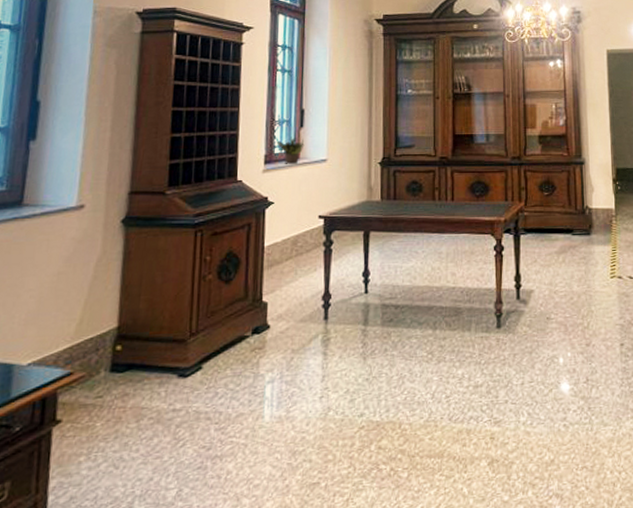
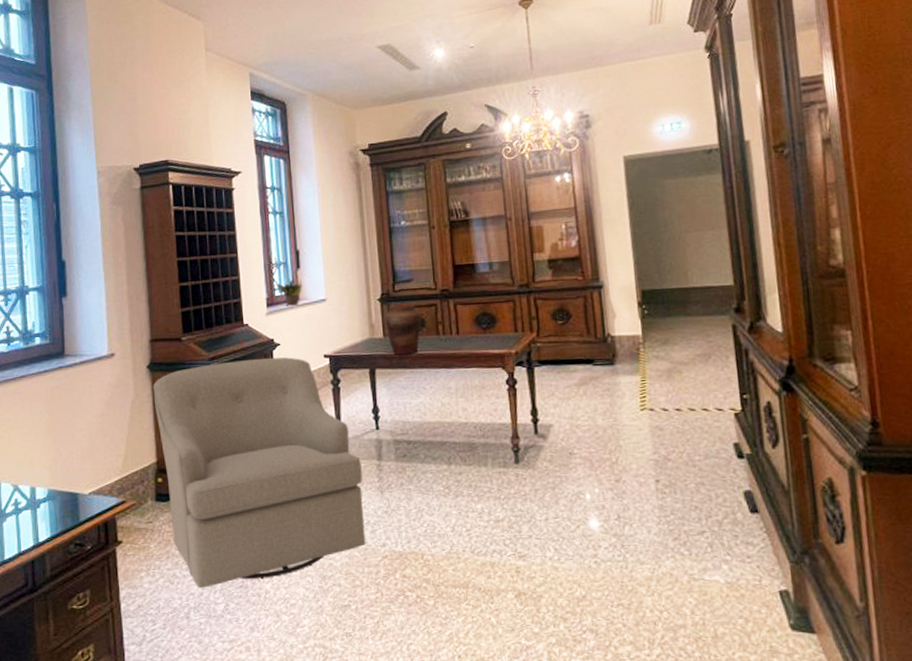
chair: none [124,216,346,472] -> present [153,357,366,588]
vase: none [383,169,419,218] -> present [384,304,421,355]

